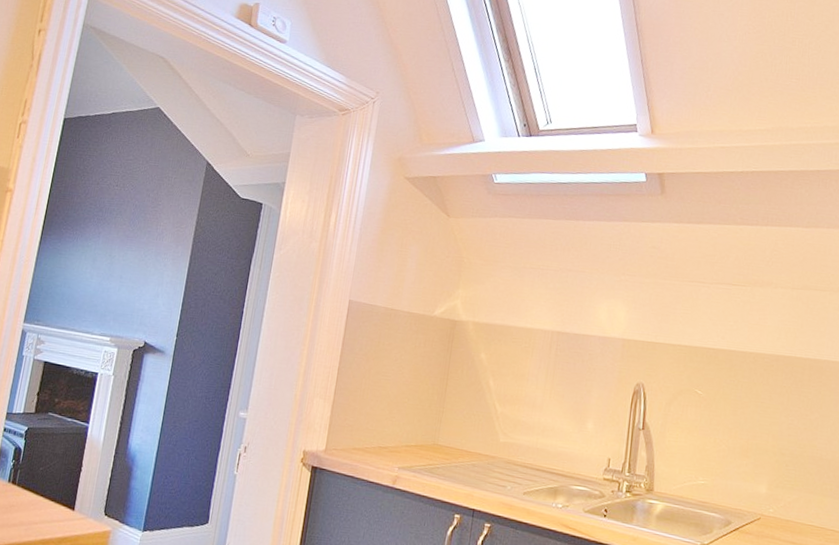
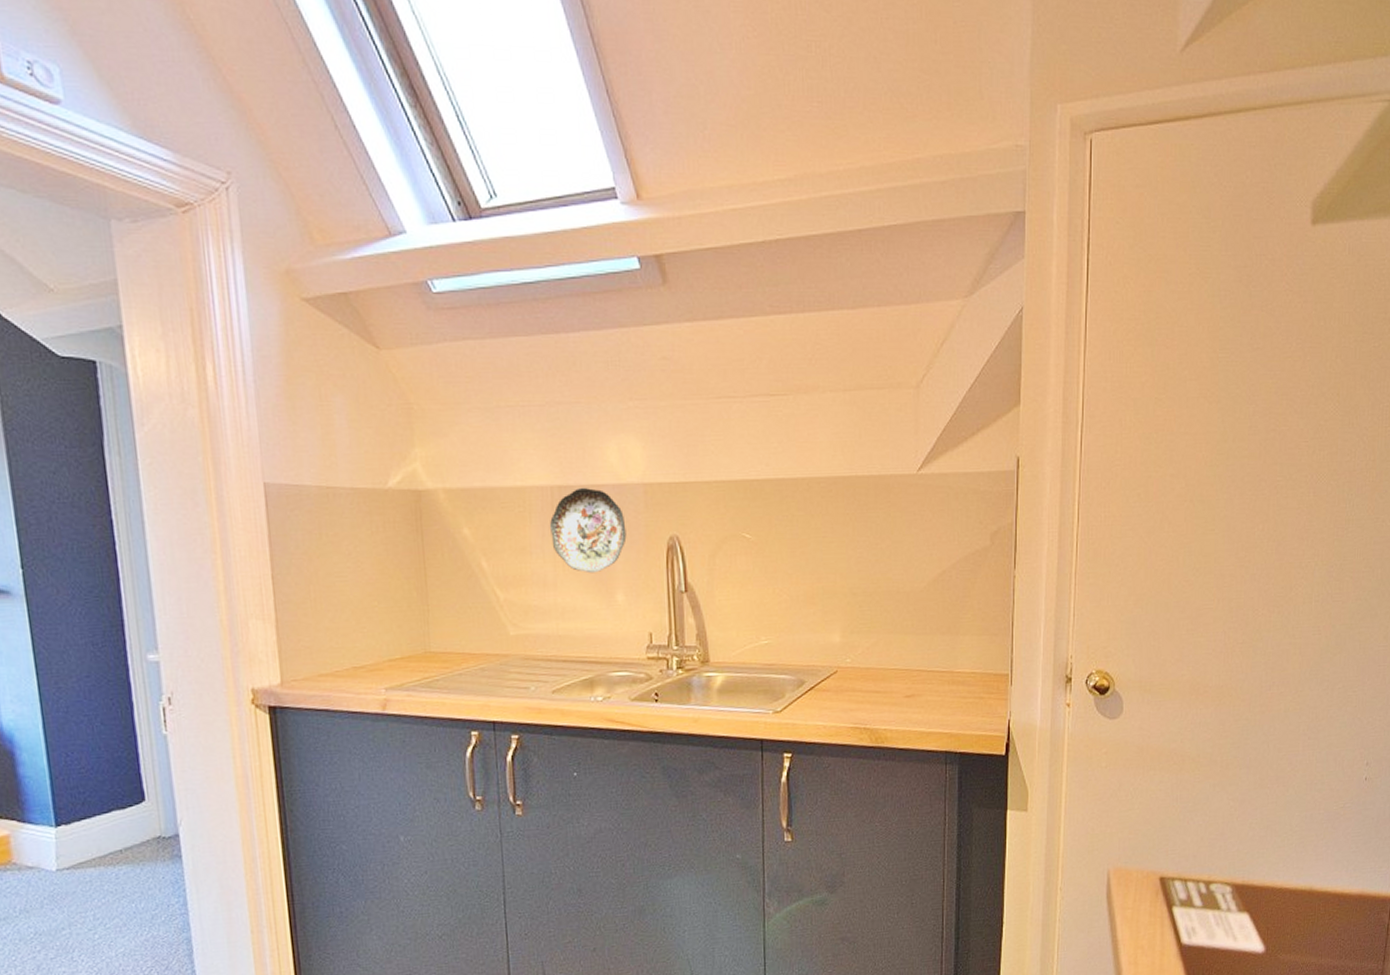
decorative plate: none [545,335,604,403] -> present [549,487,627,574]

